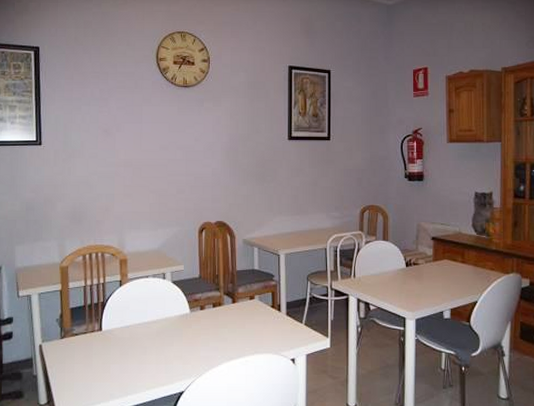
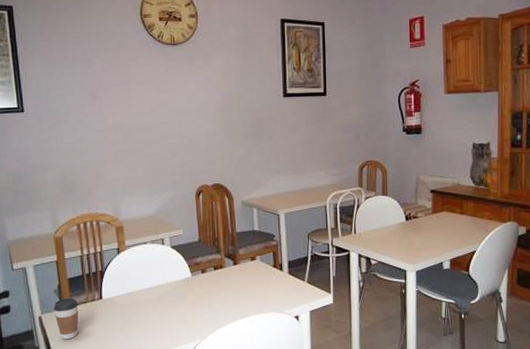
coffee cup: none [54,328,79,370] -> present [53,298,79,340]

